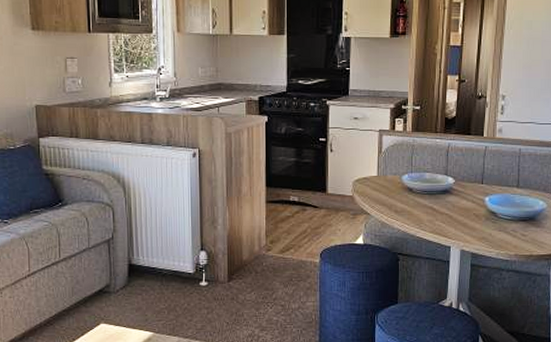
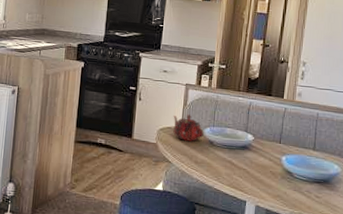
teapot: none [368,162,402,190] -> present [173,114,204,142]

